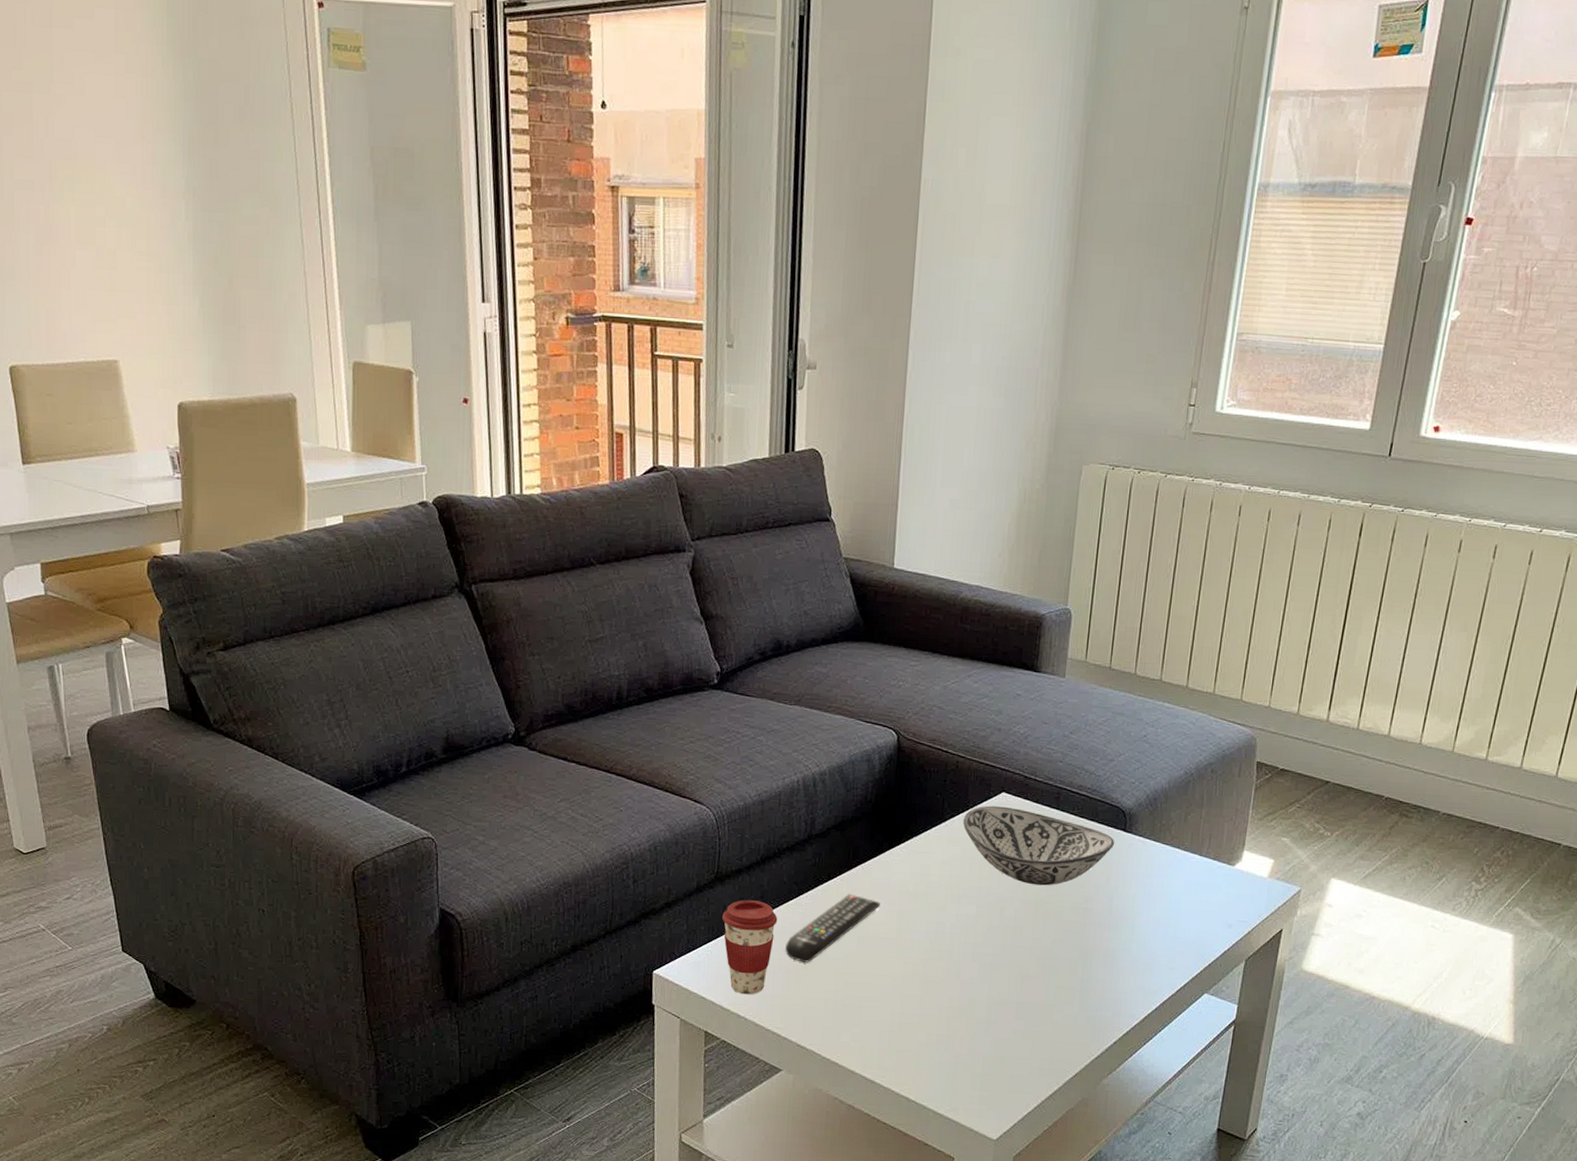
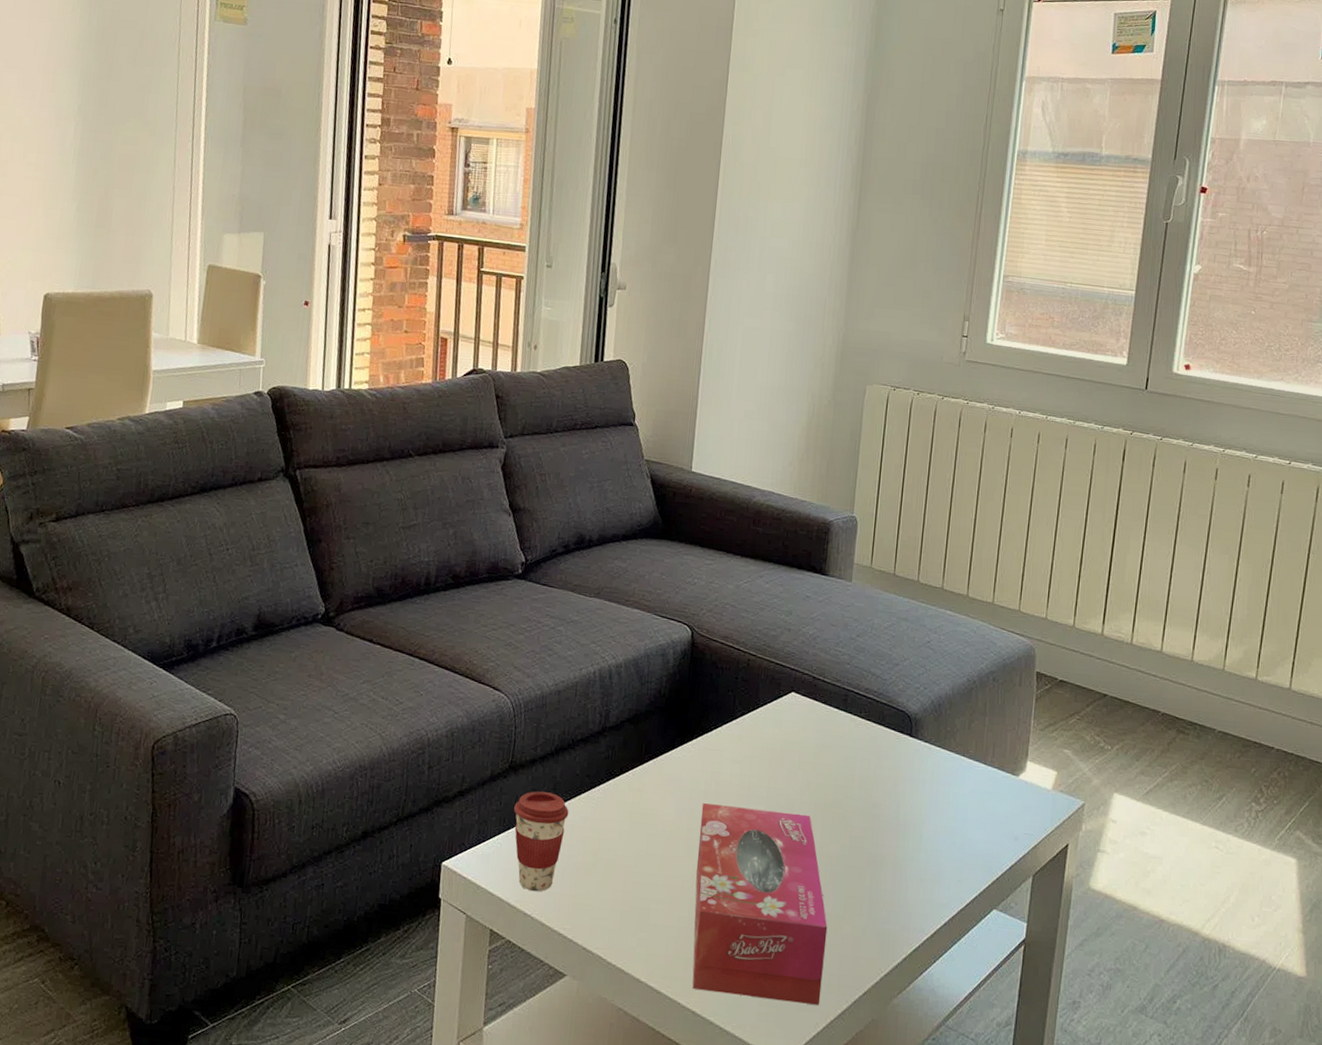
remote control: present [785,894,881,963] -> none [575,789,671,860]
tissue box: none [905,905,1039,1088] -> present [692,803,828,1005]
decorative bowl: present [962,805,1115,886] -> none [753,704,902,789]

